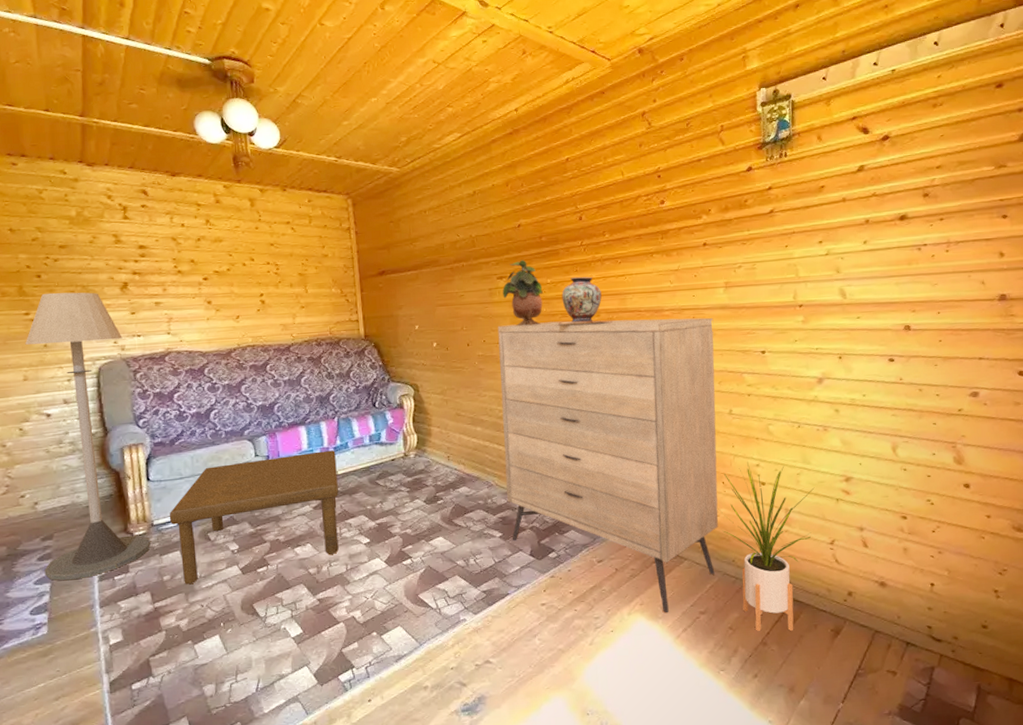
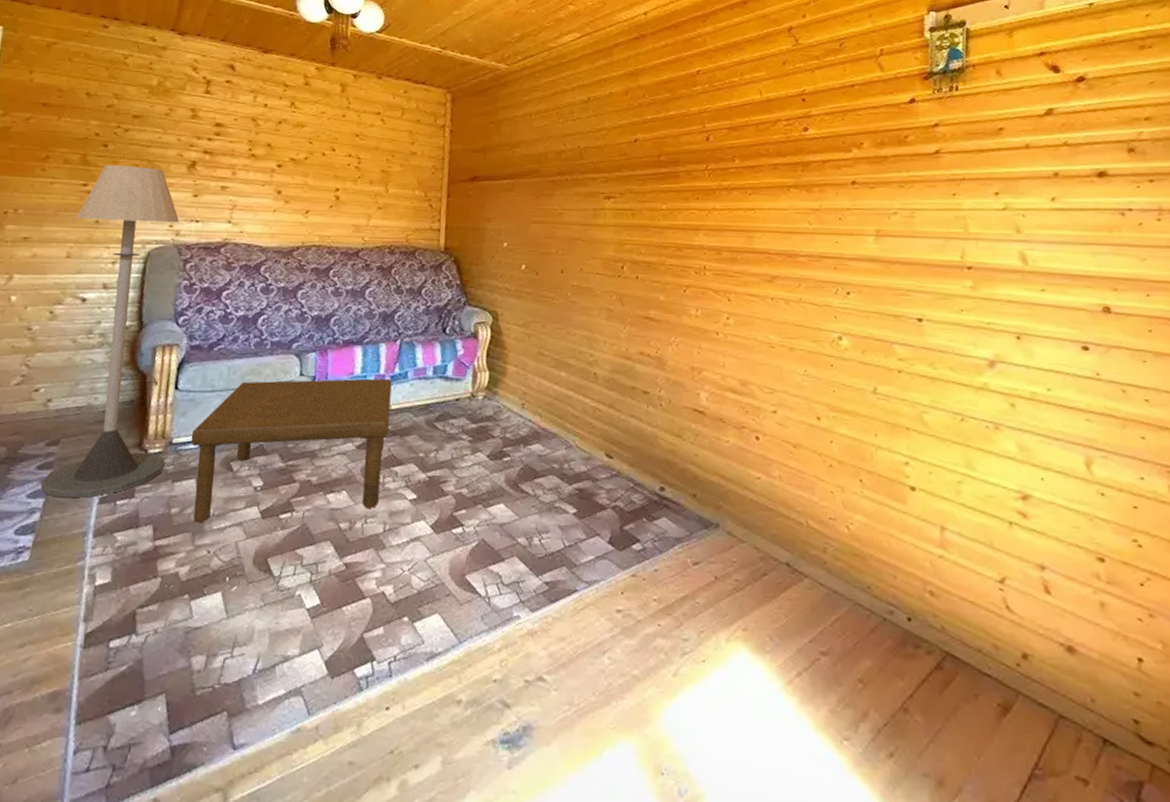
dresser: present [497,317,719,612] -> none [588,253,860,646]
potted plant: present [502,260,543,327] -> none [609,179,656,257]
decorative vase: present [558,277,614,325] -> none [670,206,737,263]
house plant: present [718,462,815,632] -> none [852,457,981,698]

